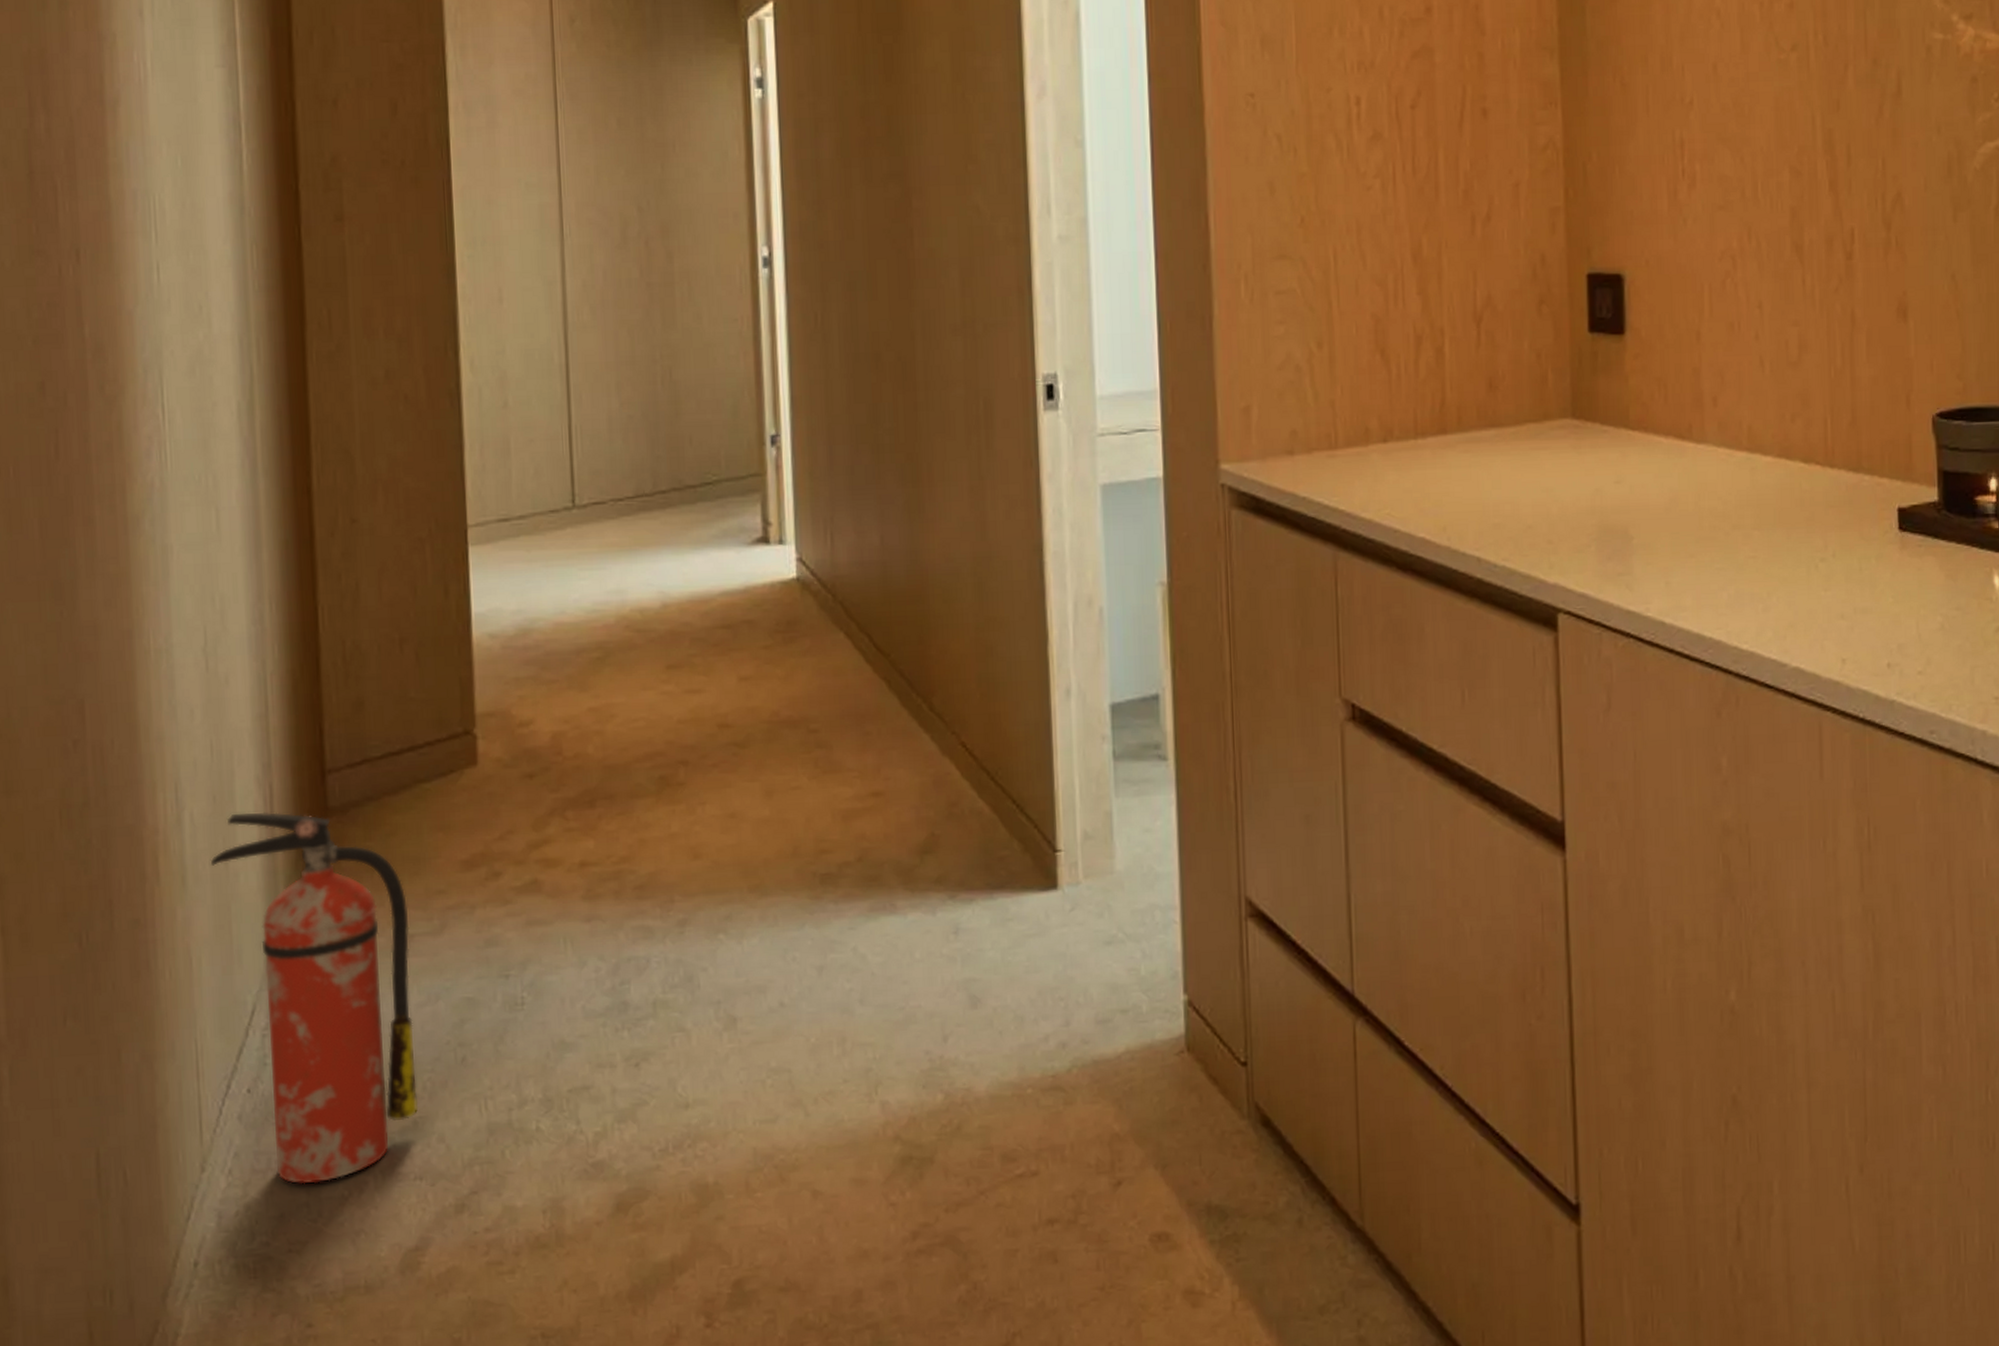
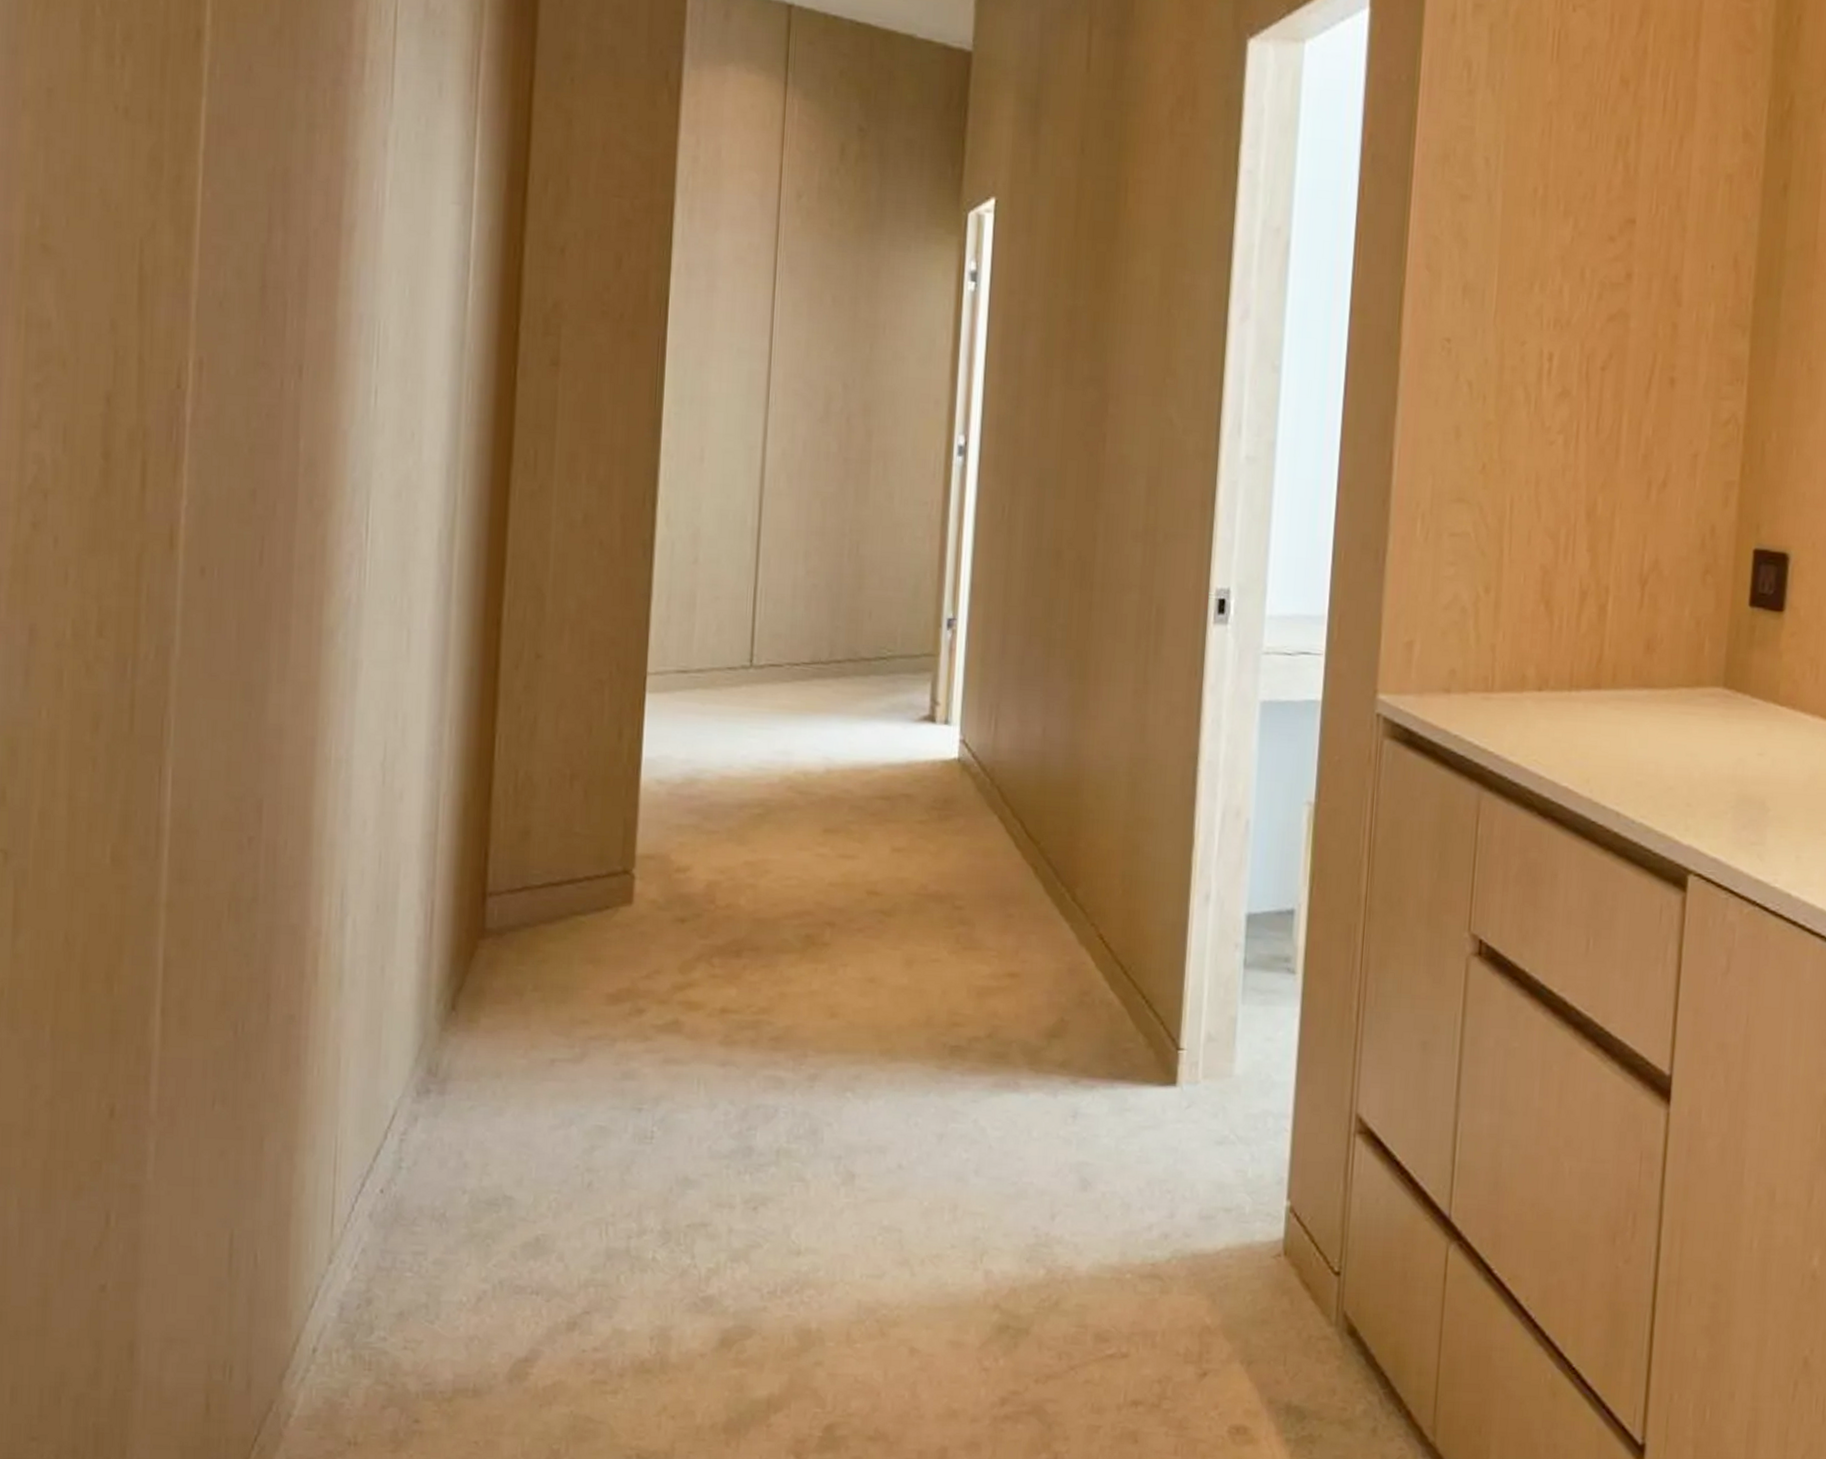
fire extinguisher: present [210,812,419,1184] -> none [367,924,552,1287]

